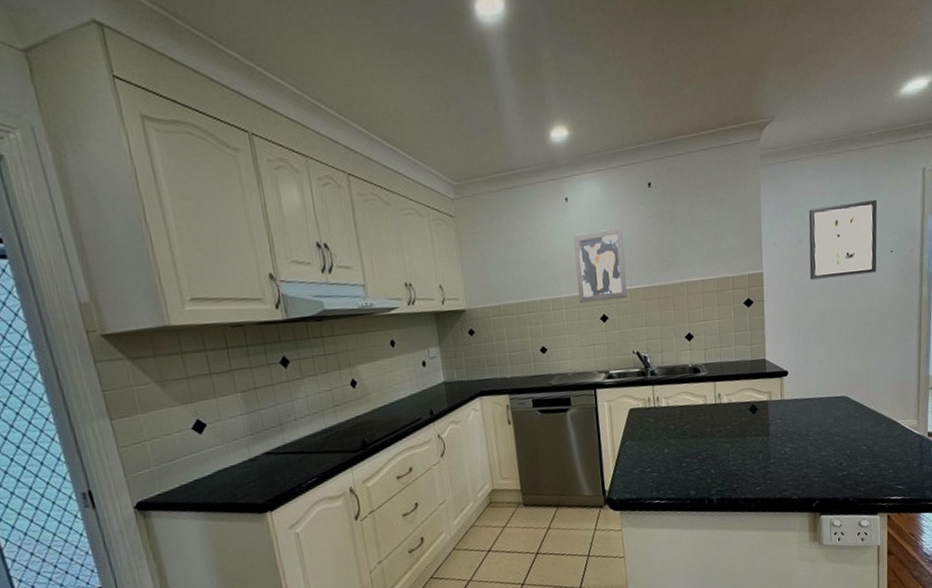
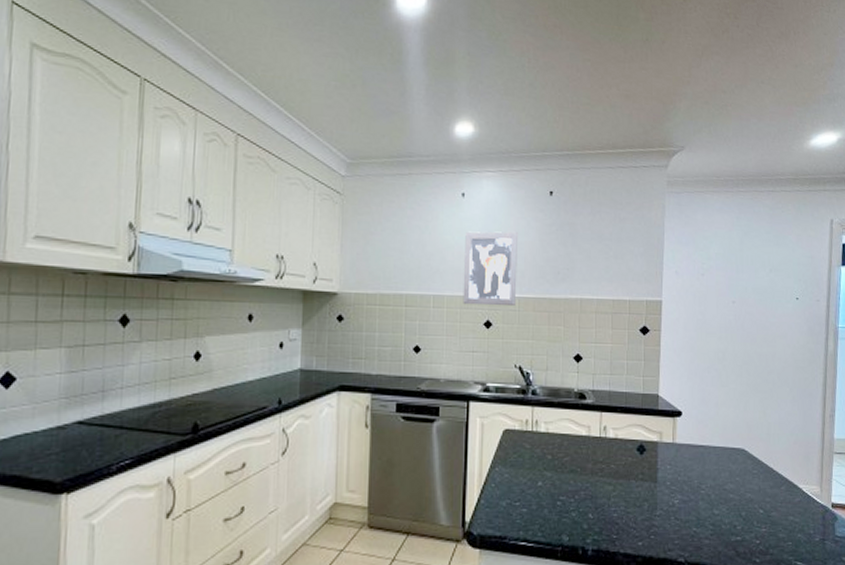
wall art: present [809,199,878,280] -> none [711,243,784,319]

